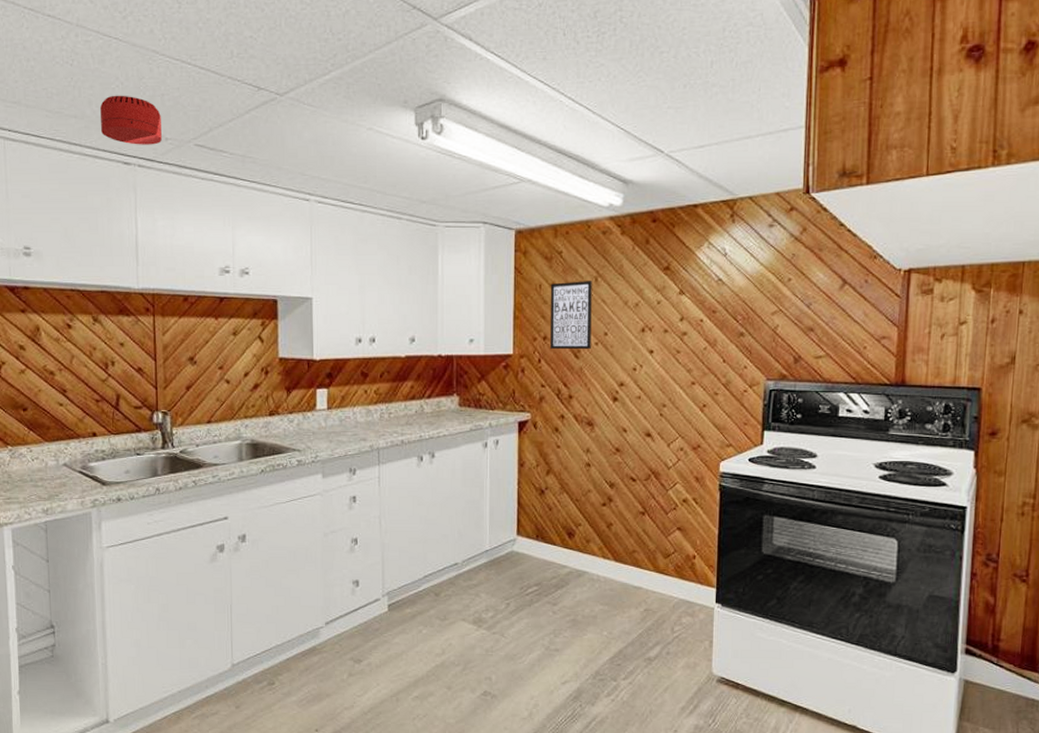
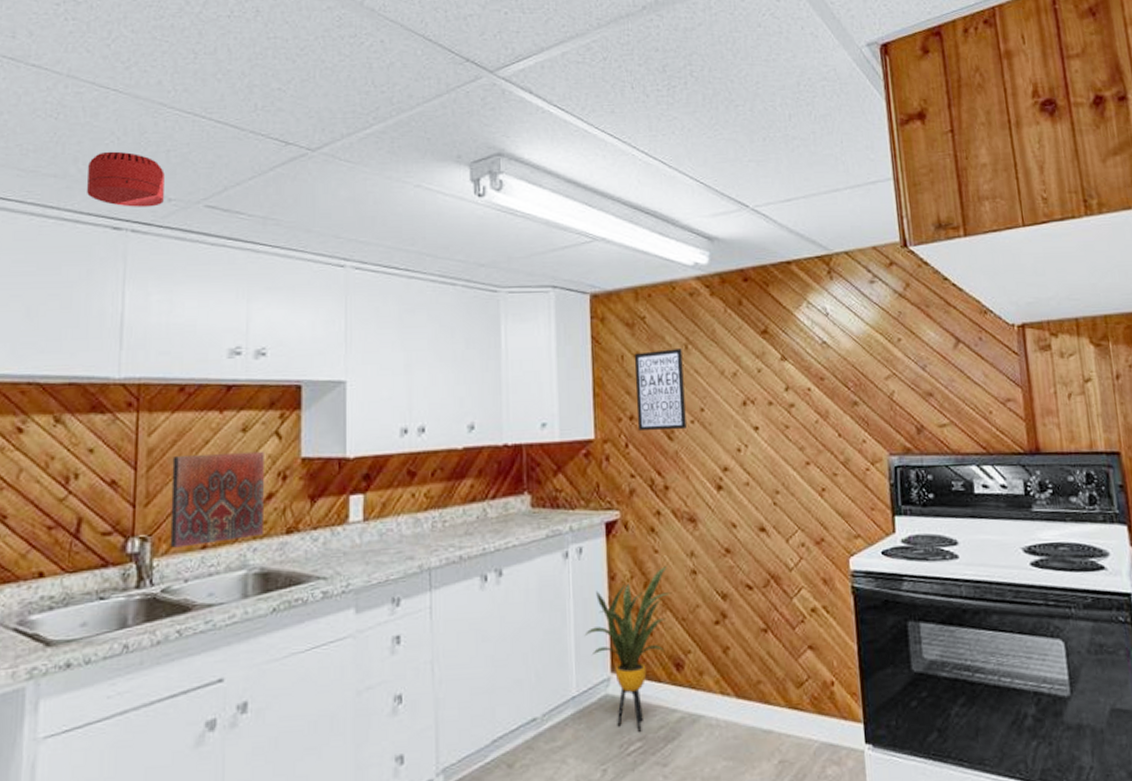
decorative tile: none [182,351,252,421] -> present [170,451,264,548]
house plant: none [497,459,568,579] -> present [584,566,671,732]

